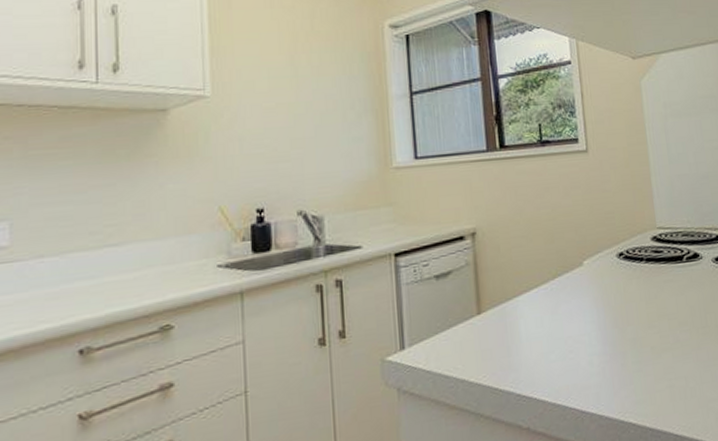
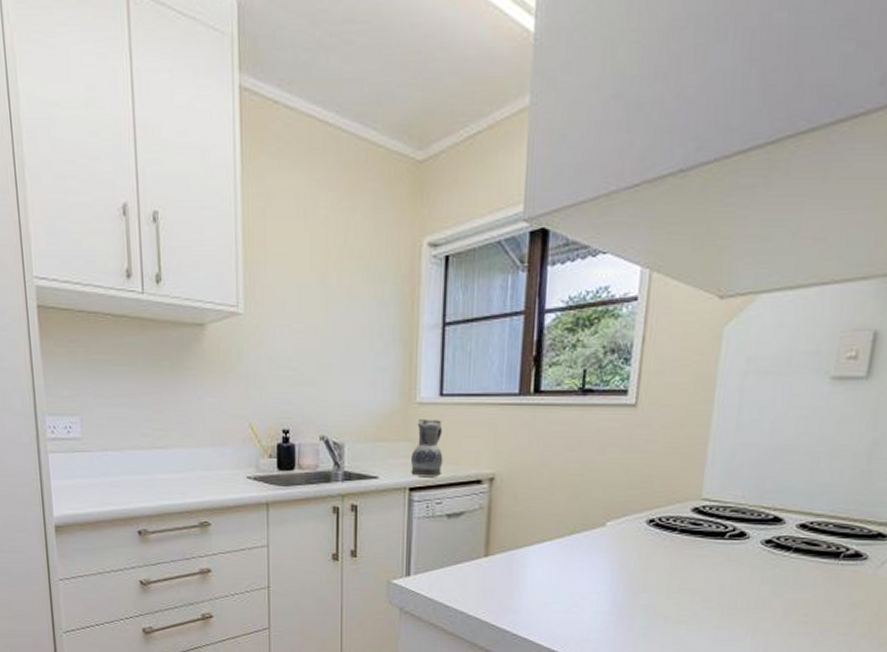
ceramic jug: none [393,182,425,242] -> present [411,418,443,478]

